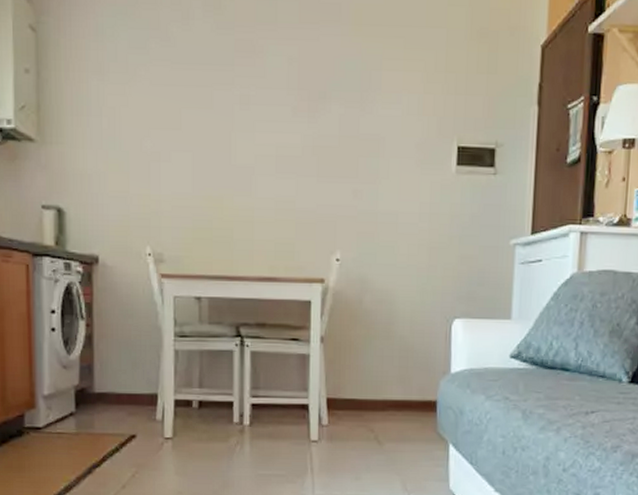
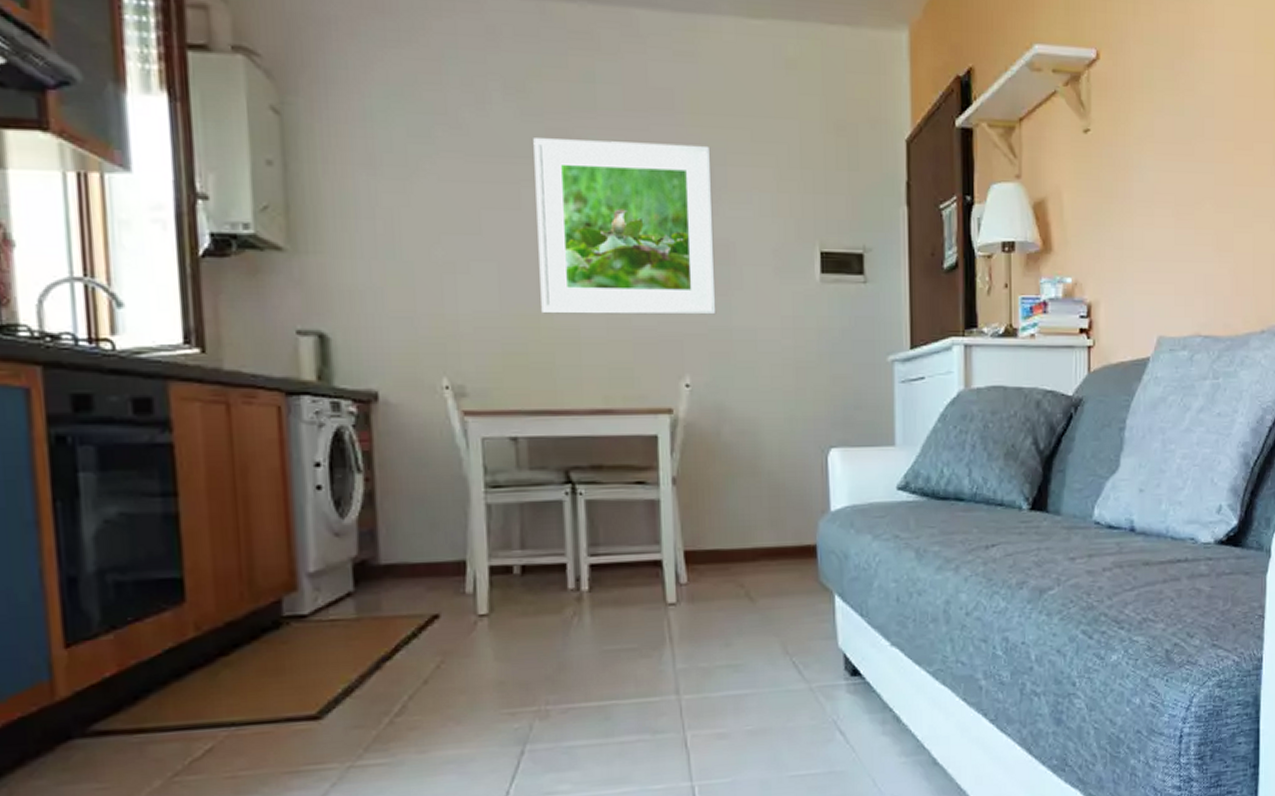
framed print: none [225,48,369,200] -> present [533,138,717,315]

